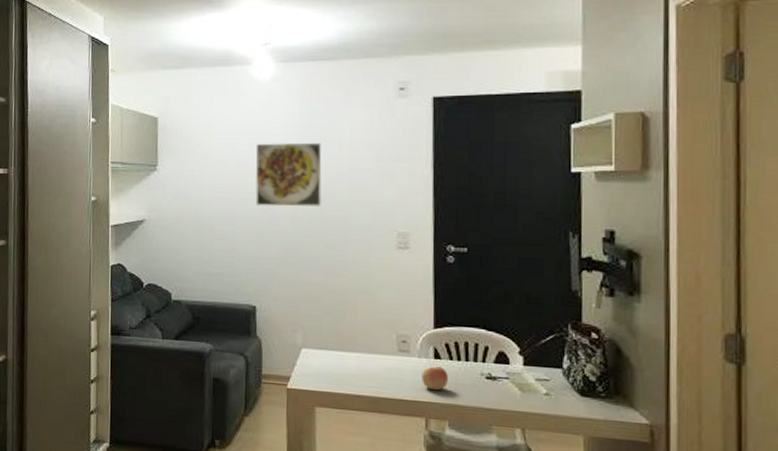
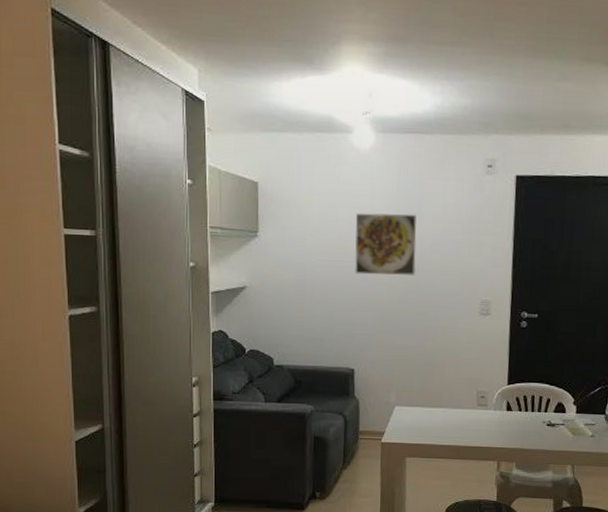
apple: present [422,366,448,391] -> none [496,417,517,438]

